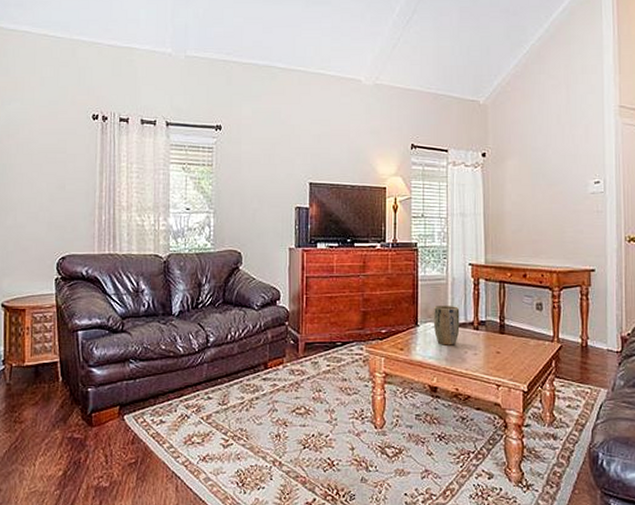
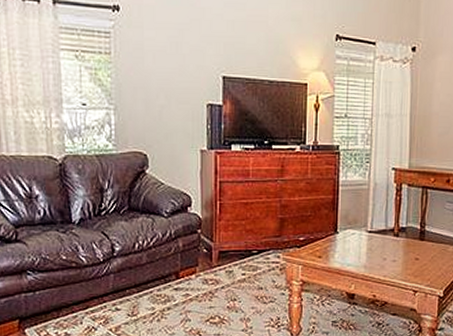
plant pot: present [433,305,460,346] -> none [353,211,381,253]

